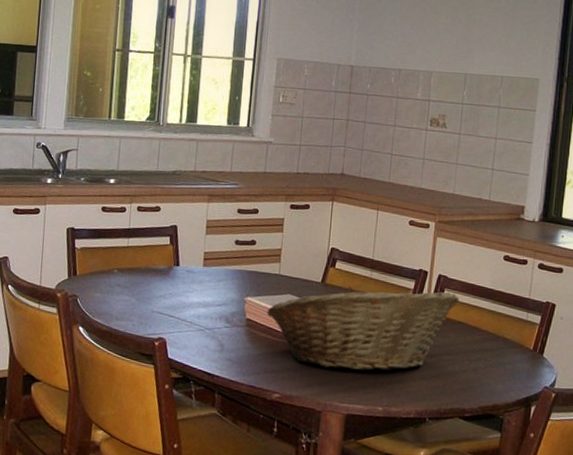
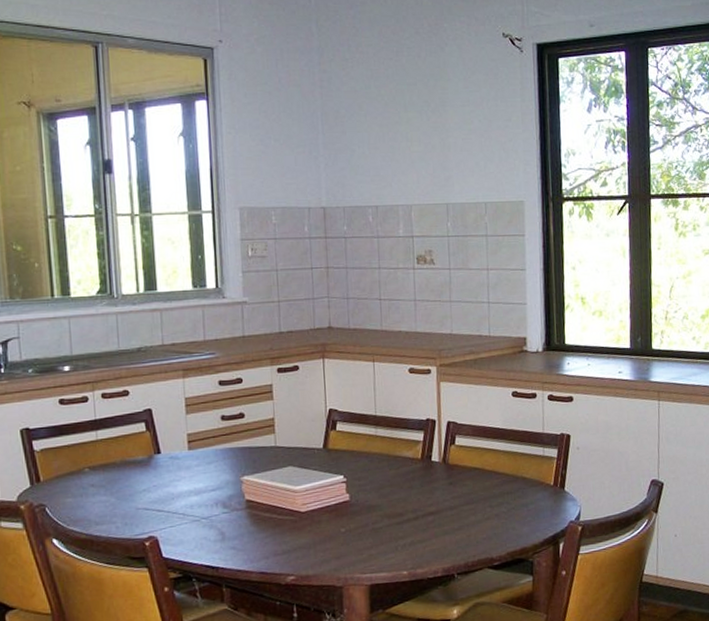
fruit basket: present [267,286,460,371] -> none [267,438,473,539]

